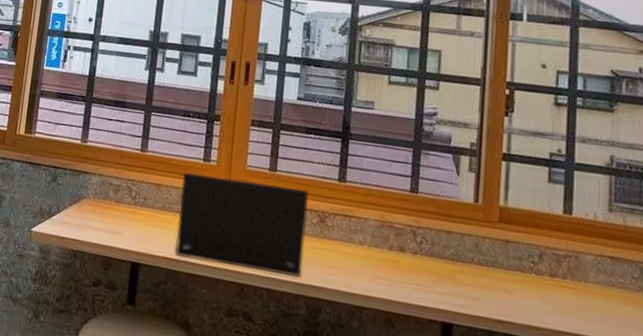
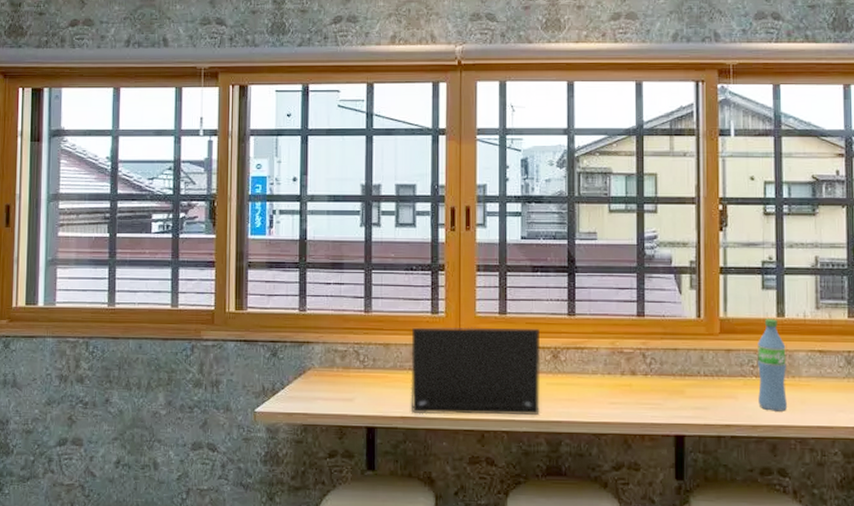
water bottle: none [537,214,572,317] -> present [758,319,787,411]

